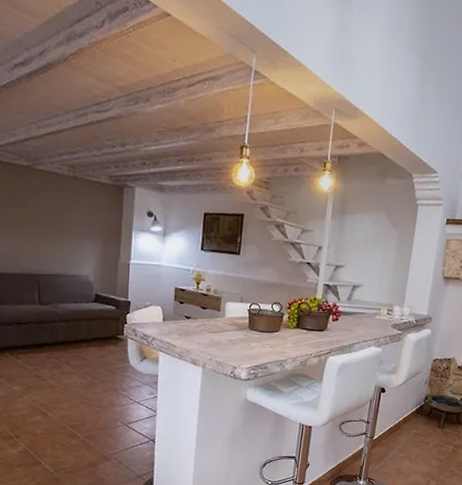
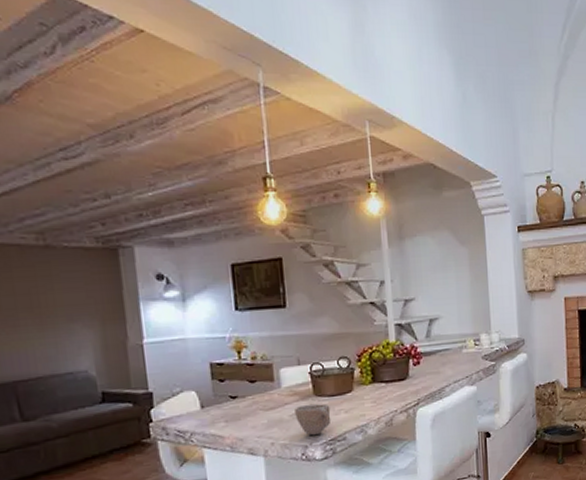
cup: none [231,334,260,361] -> present [295,404,332,436]

